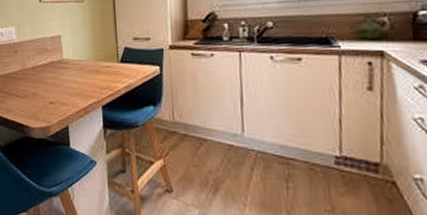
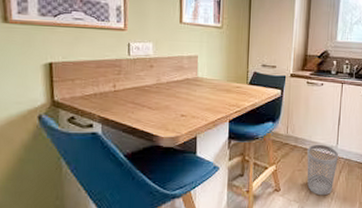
wastebasket: none [202,132,248,200] -> present [307,144,339,196]

